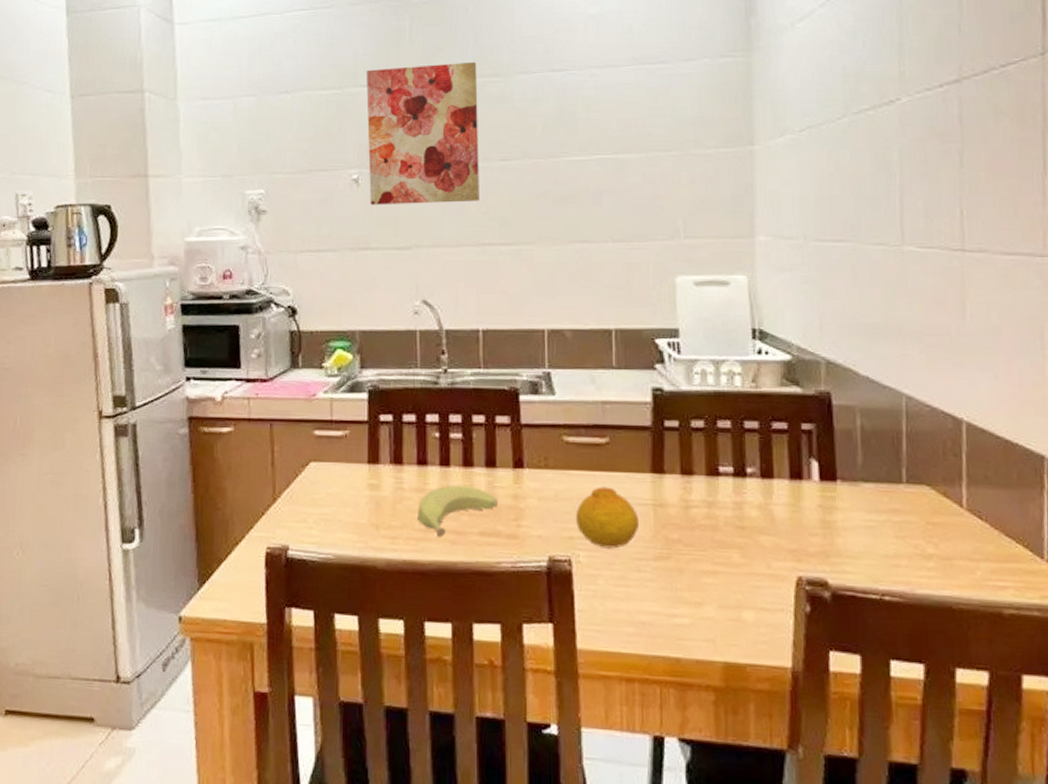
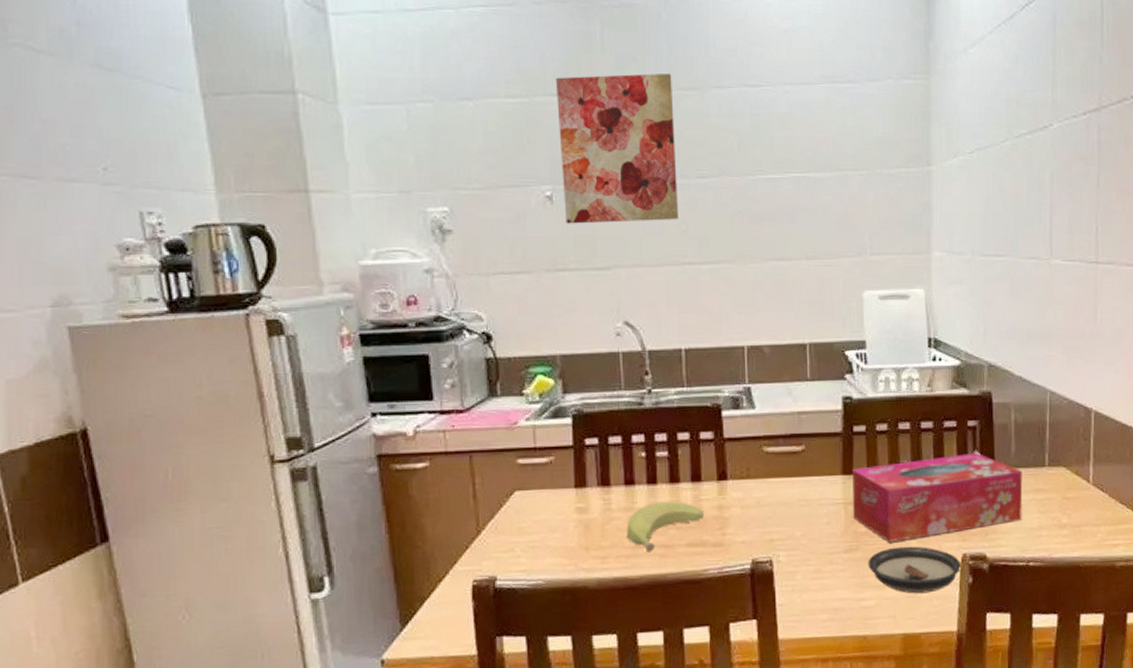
fruit: present [576,486,640,549] -> none [776,491,832,547]
tissue box: none [663,460,874,554] -> present [852,452,1023,542]
saucer: none [681,560,797,618] -> present [868,546,962,594]

